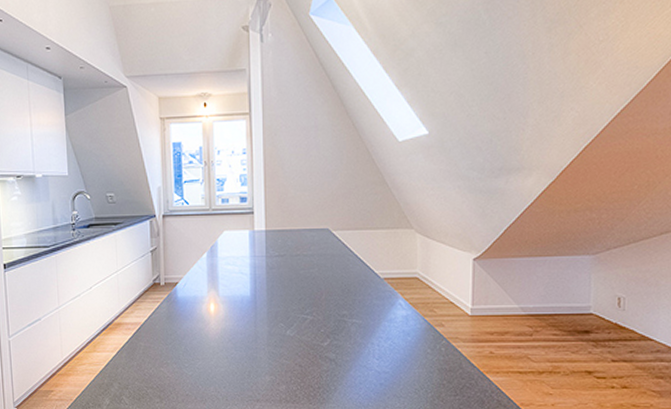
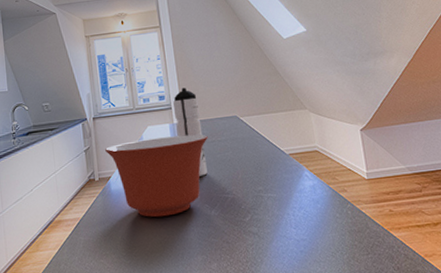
mixing bowl: none [174,245,292,331] -> present [105,134,208,217]
water bottle: none [257,190,287,292] -> present [173,88,208,176]

